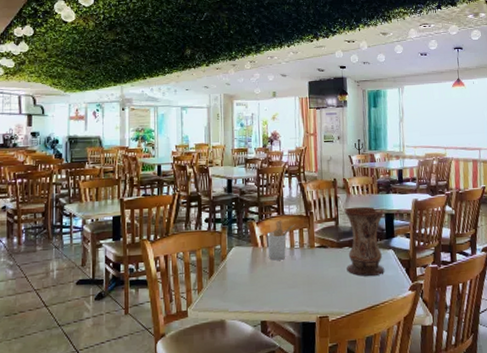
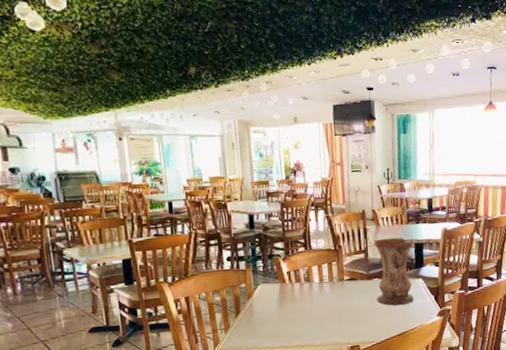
utensil holder: present [267,220,296,261] -> none [294,255,324,296]

